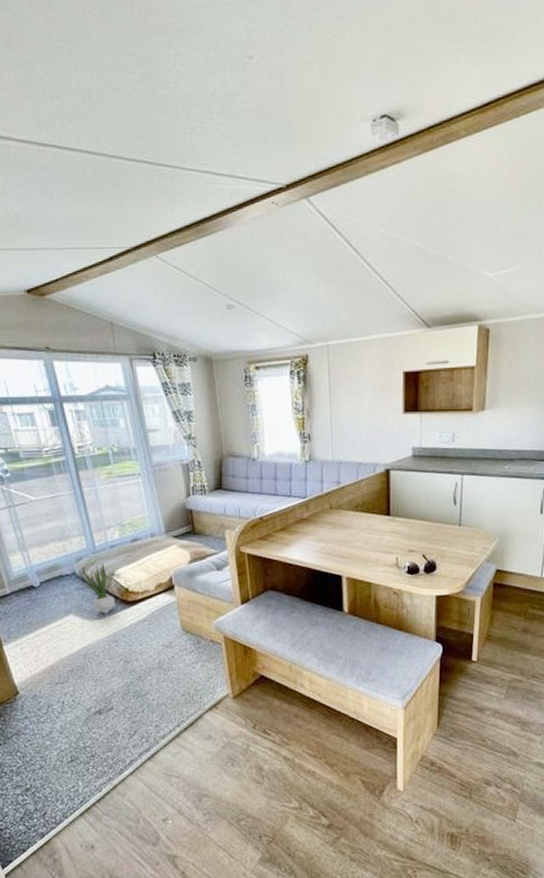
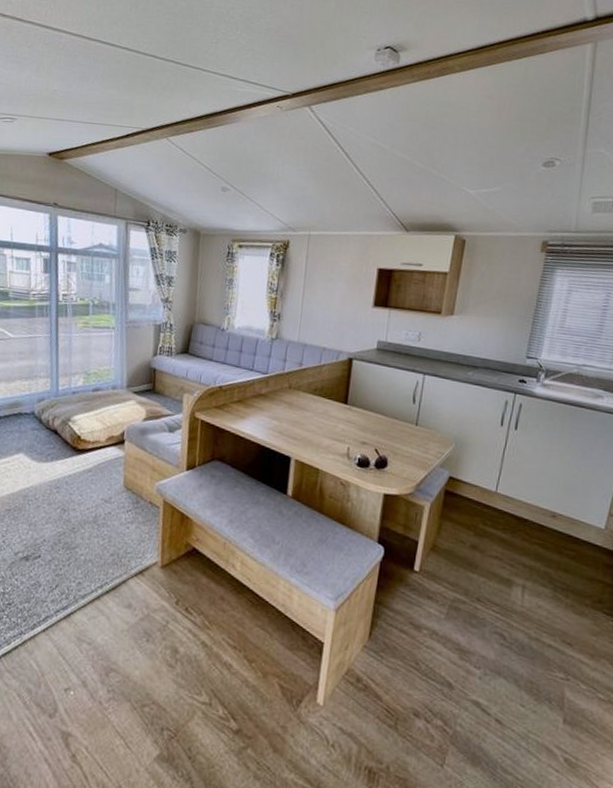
potted plant: present [81,562,115,614] -> none [40,407,67,458]

